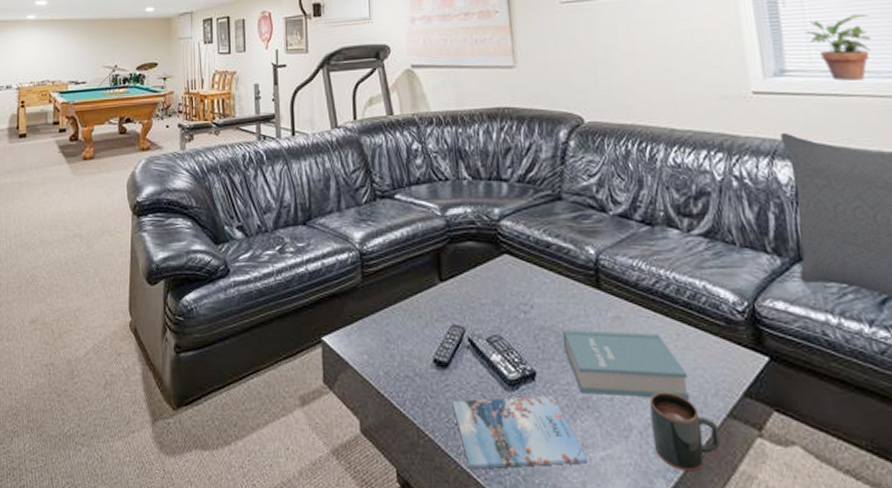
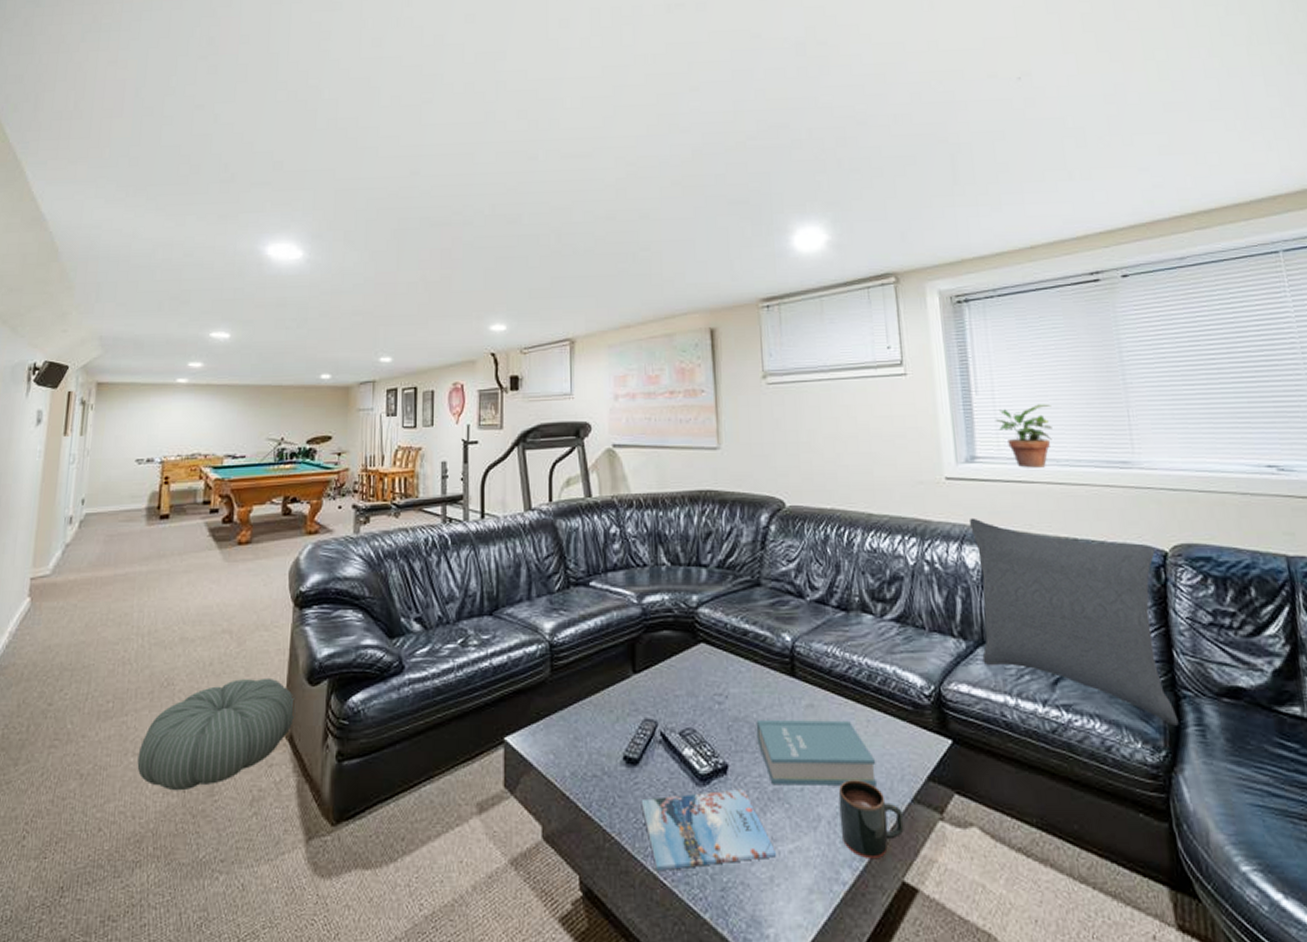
pouf: none [11,277,138,373] -> present [137,677,296,791]

